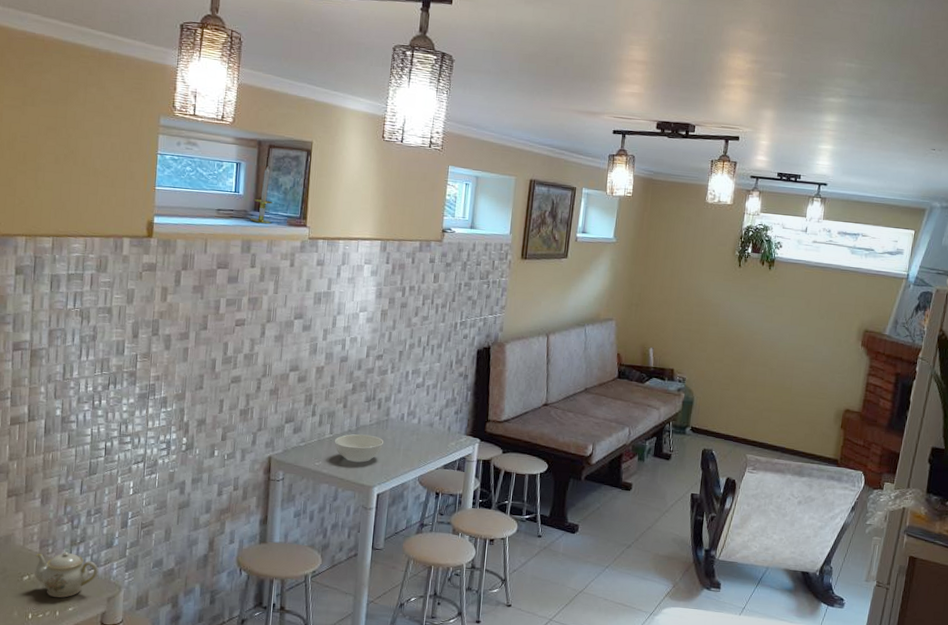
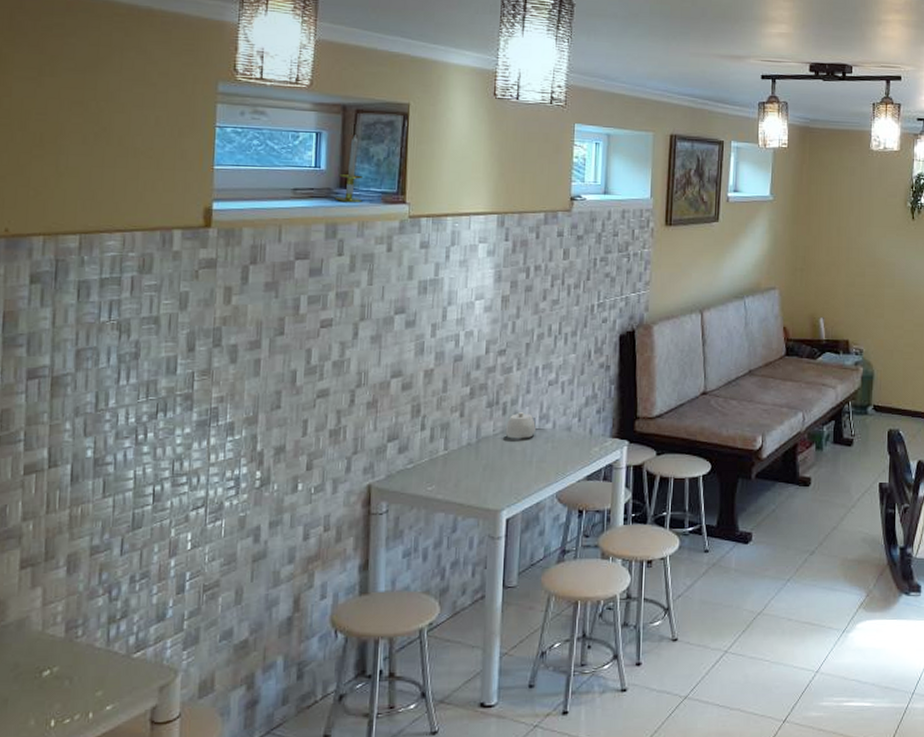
teapot: present [35,552,99,598] -> none [58,633,147,695]
bowl: present [334,434,384,463] -> none [450,447,512,482]
sugar bowl: none [379,408,404,430] -> present [505,412,536,439]

